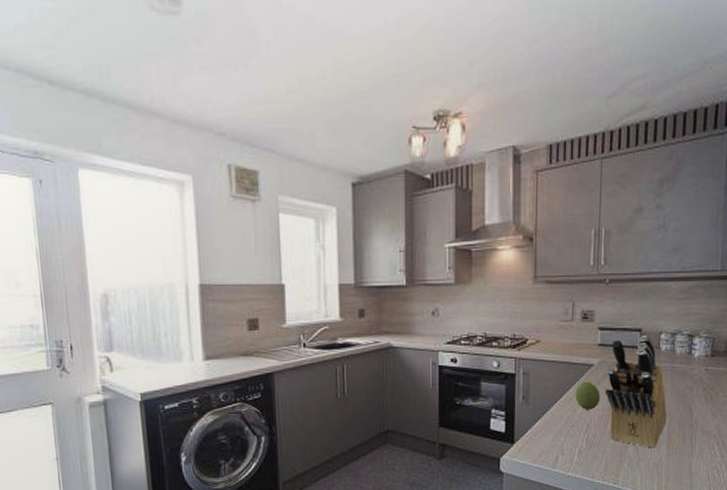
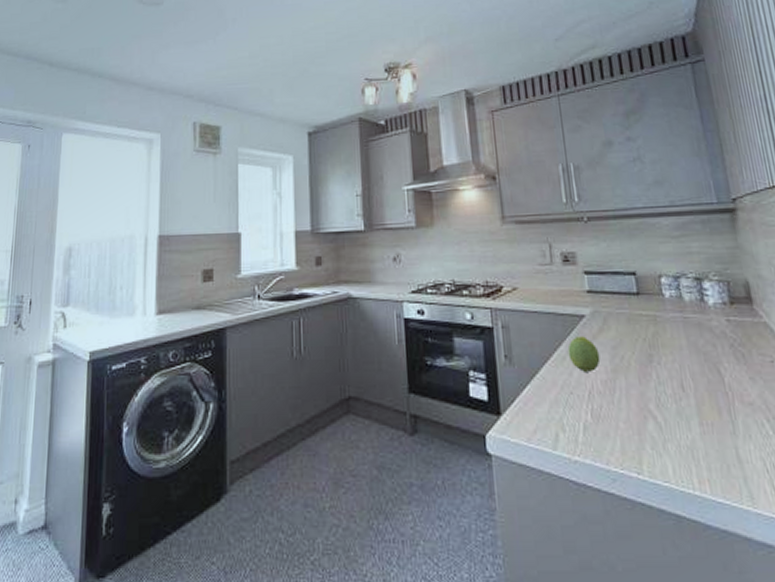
knife block: present [605,336,667,449] -> none [602,280,692,425]

